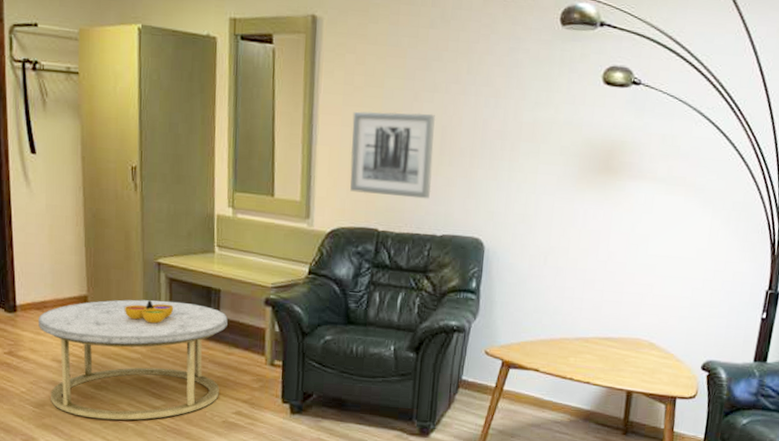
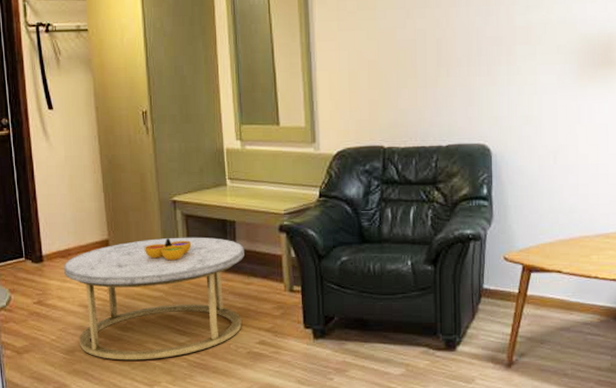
wall art: present [350,111,436,199] -> none [349,28,432,113]

